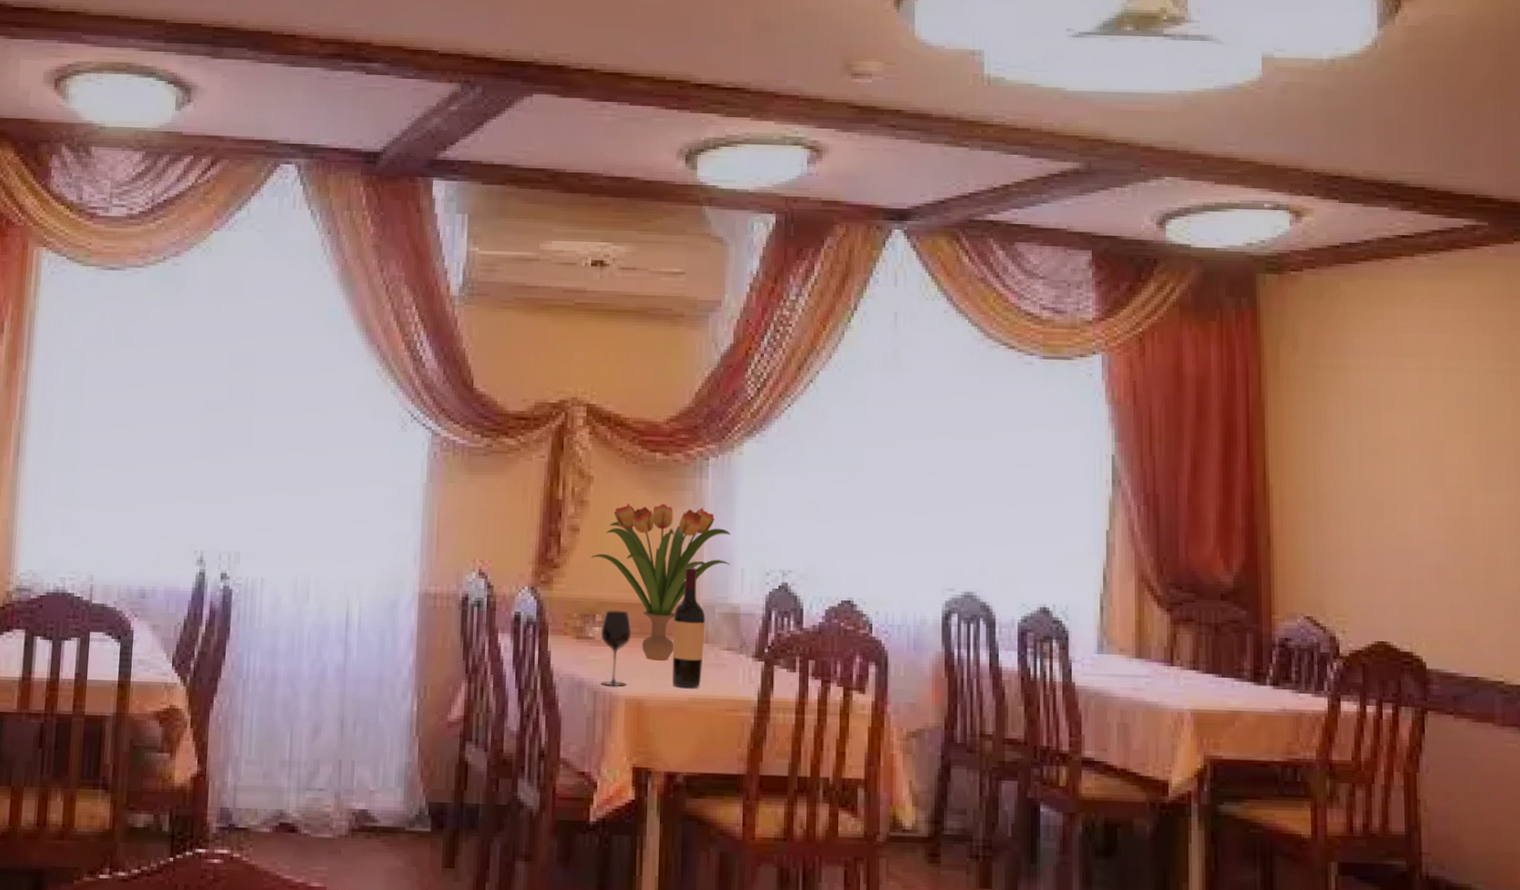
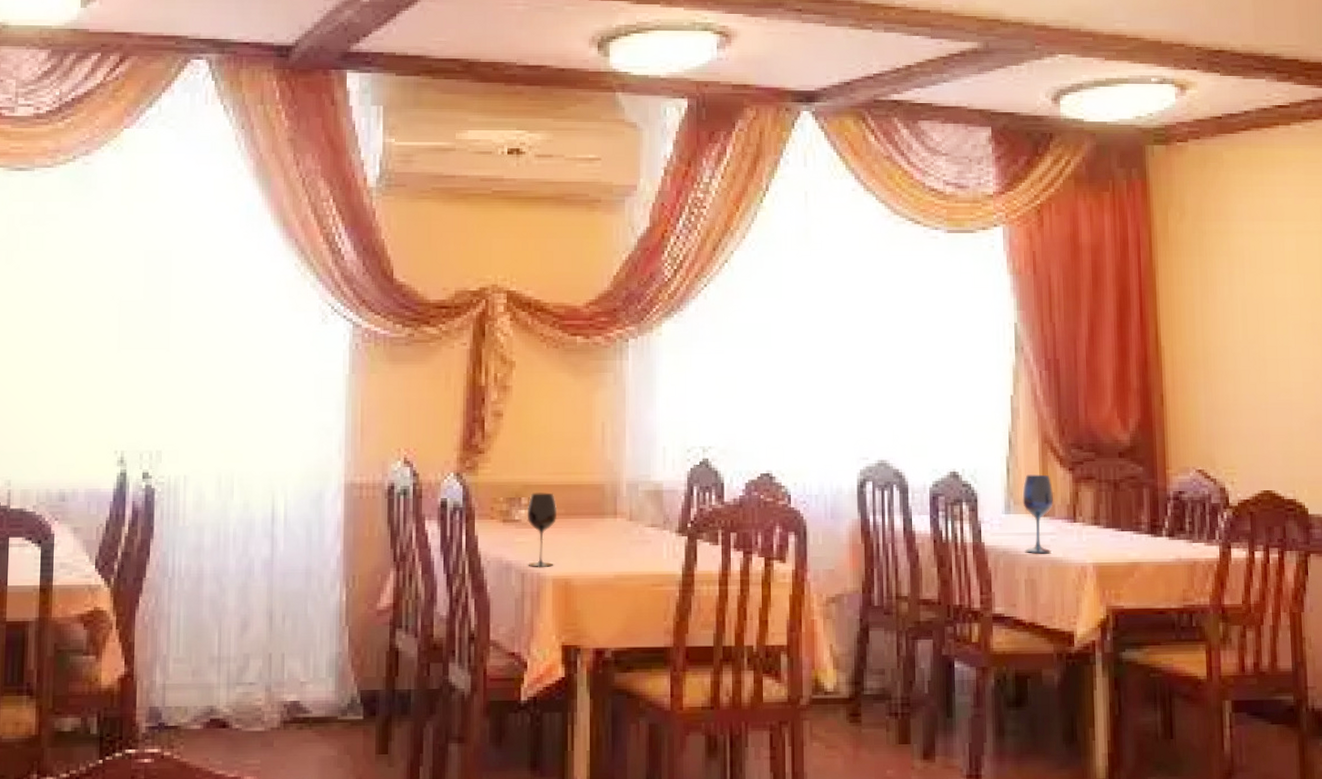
flower arrangement: present [590,503,731,661] -> none [514,385,652,540]
wine bottle: present [672,567,706,689] -> none [598,447,629,566]
wineglass: none [1116,613,1149,698] -> present [1022,474,1053,554]

